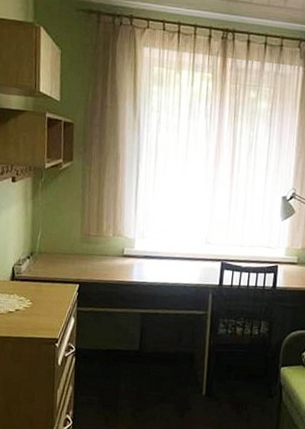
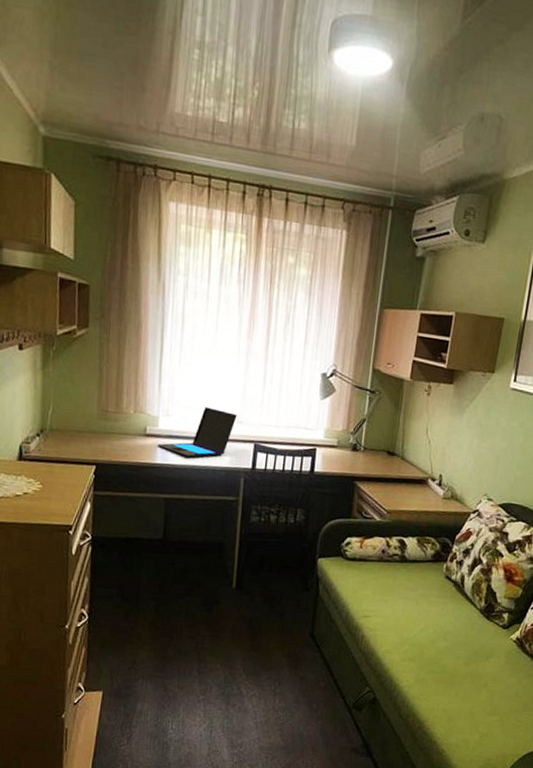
laptop: none [133,229,205,276] -> present [157,407,237,458]

